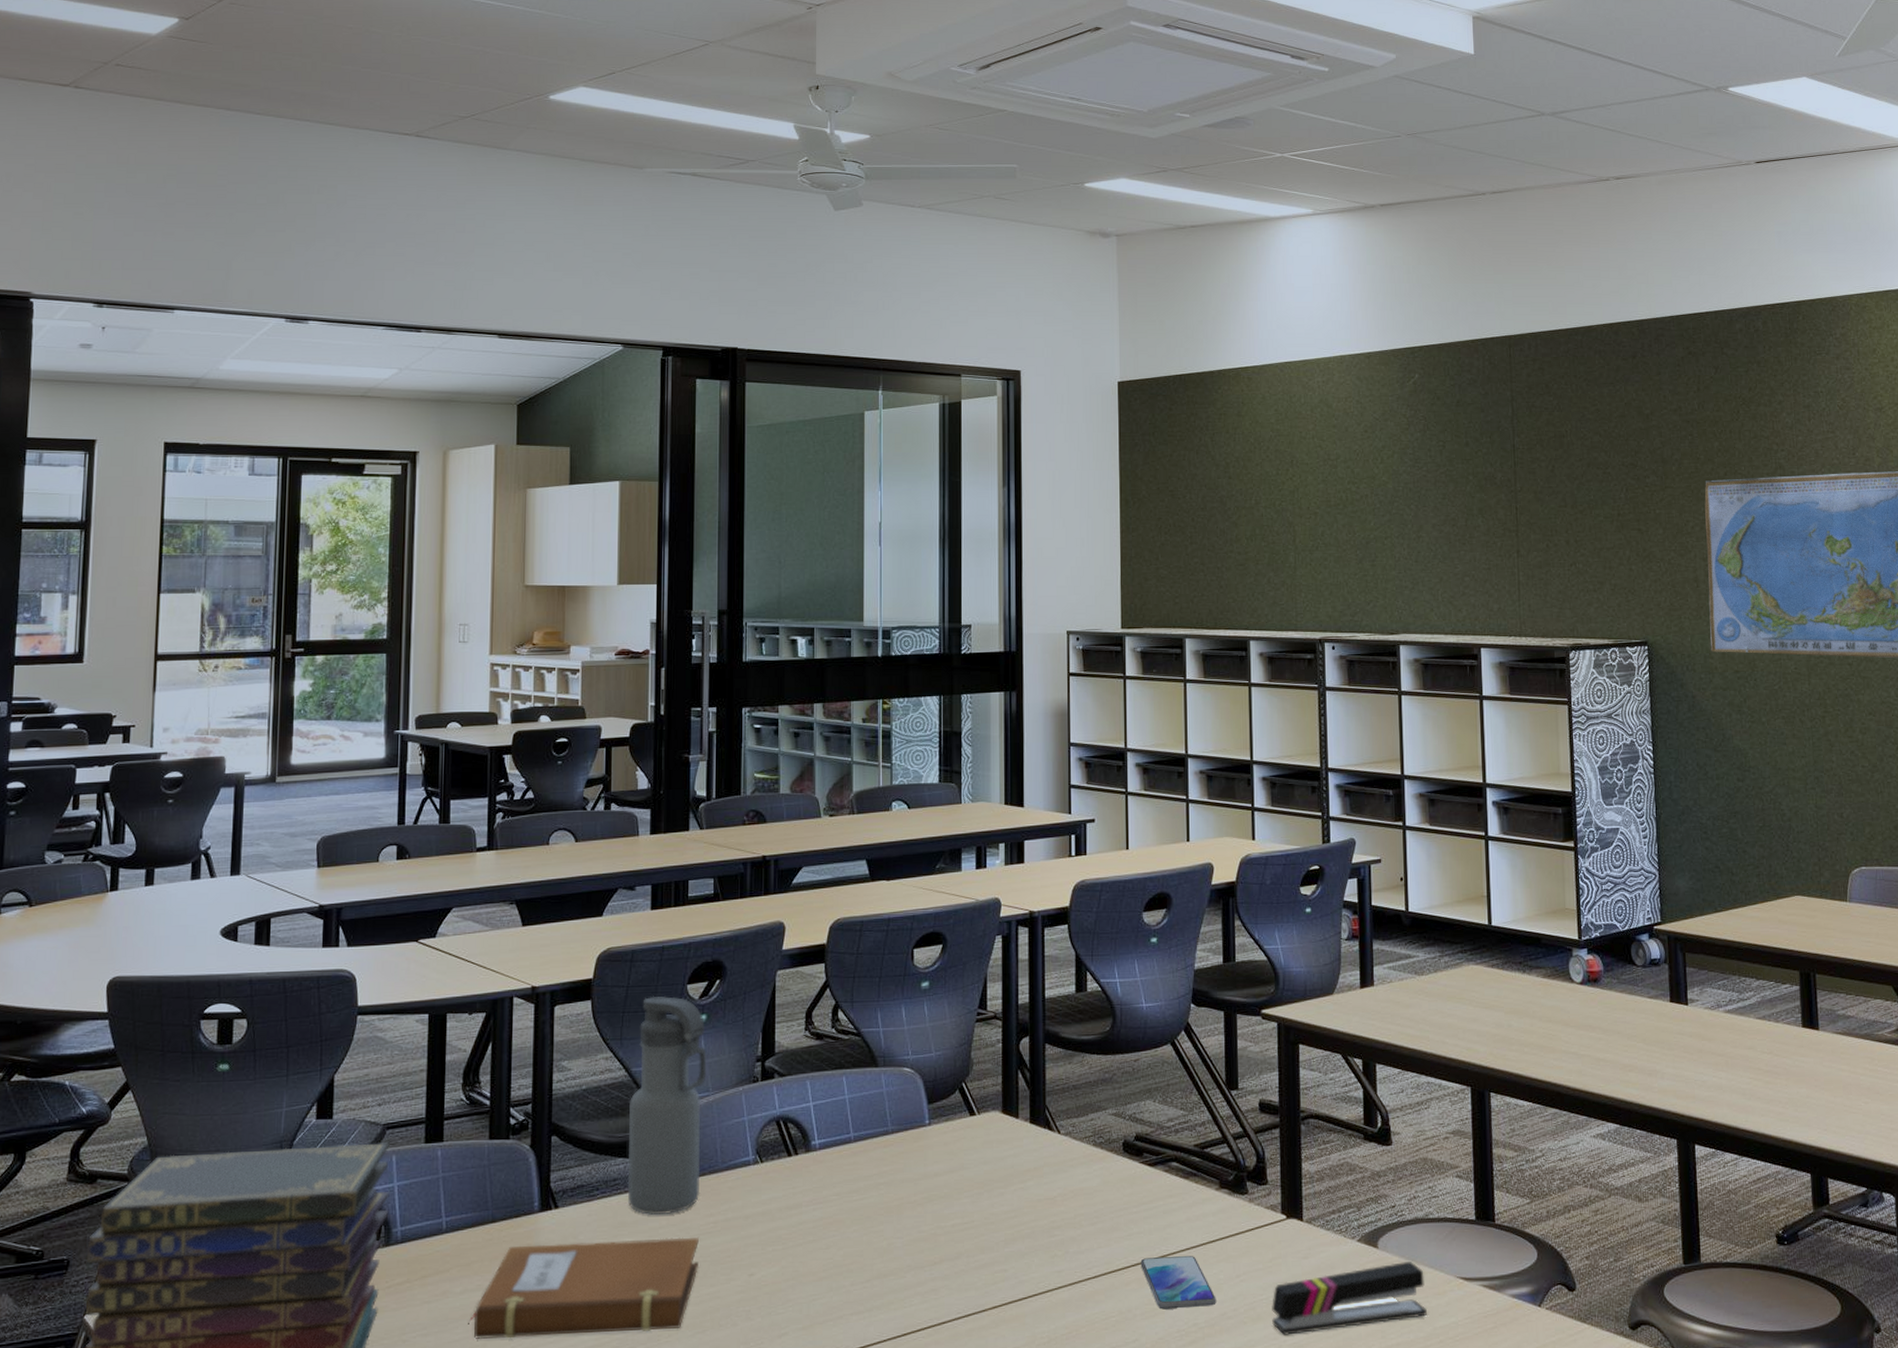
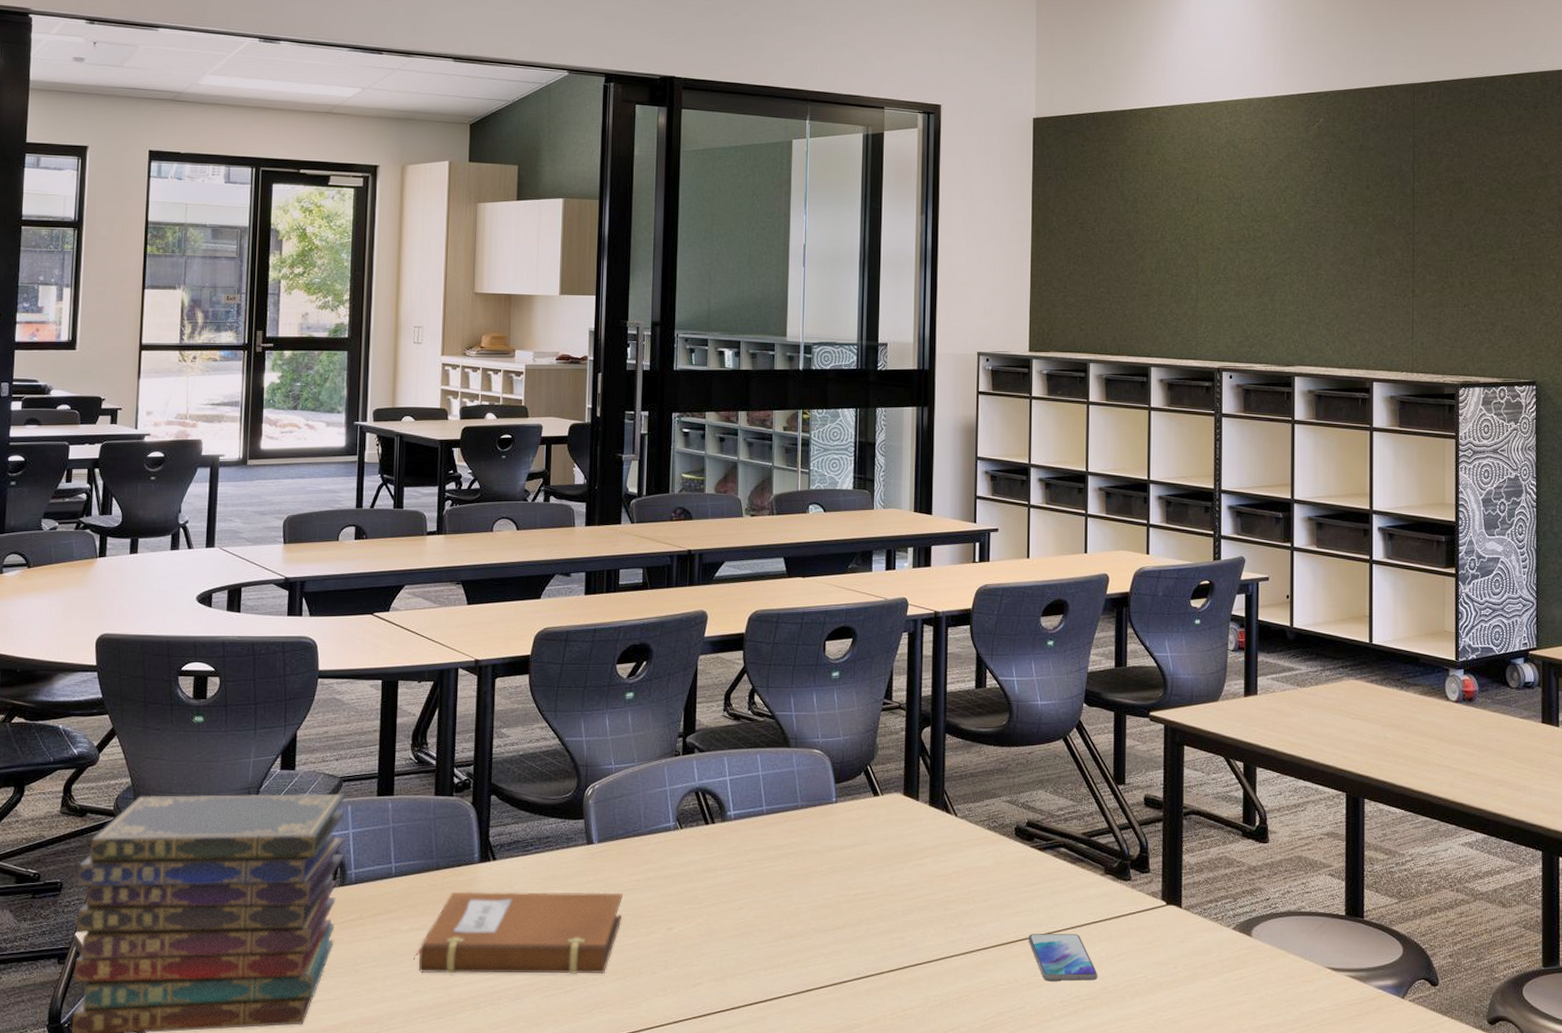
water bottle: present [628,996,707,1215] -> none [559,673,633,871]
stapler: present [1272,1262,1427,1335] -> none [1149,951,1295,1011]

